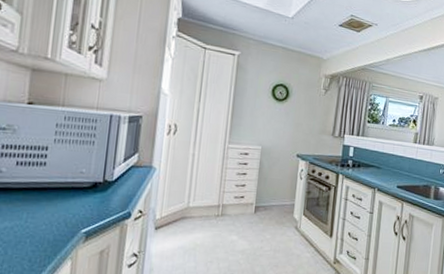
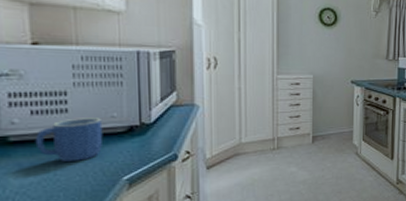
mug: none [15,171,73,212] -> present [35,118,103,163]

